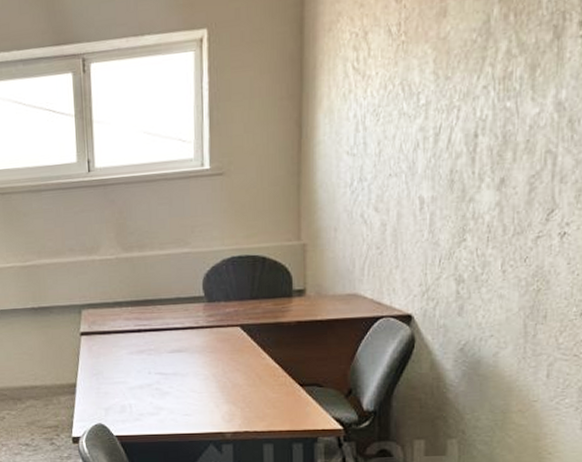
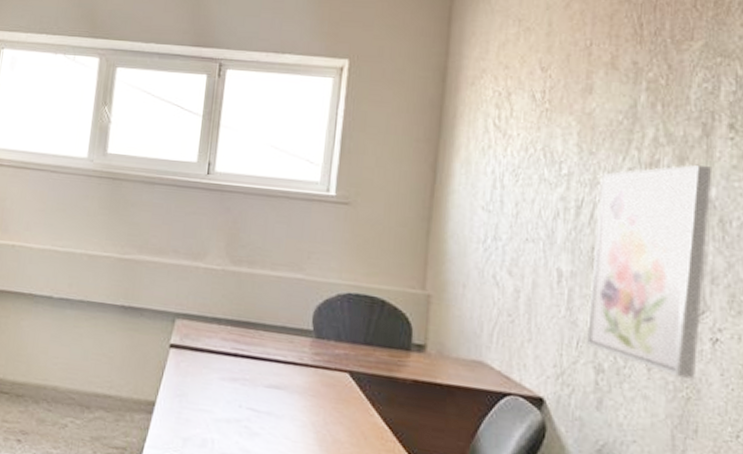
wall art: none [447,69,563,275] -> present [586,165,713,380]

